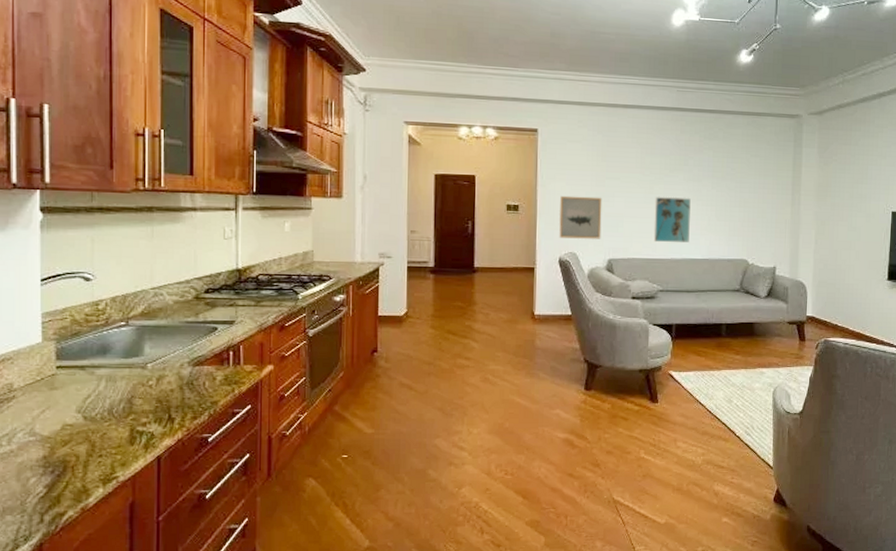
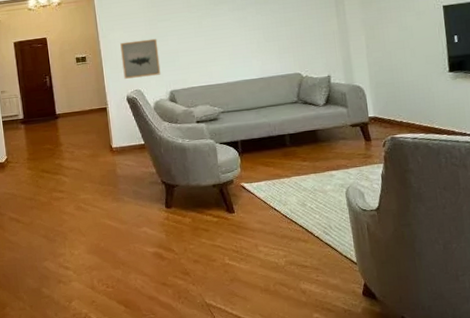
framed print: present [653,197,691,243] -> none [204,26,242,70]

